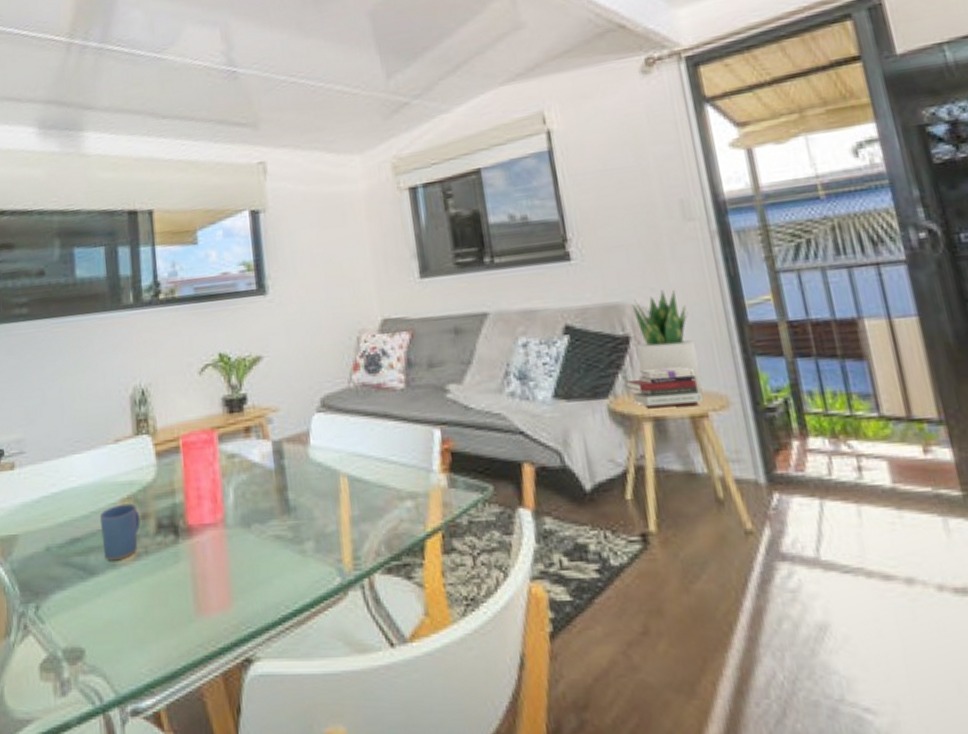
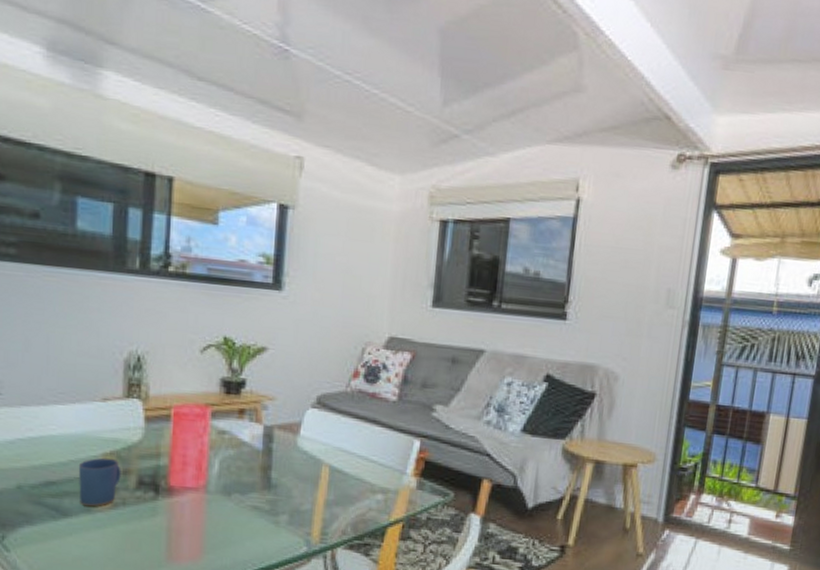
books: present [626,367,704,408] -> none [582,422,638,457]
planter: present [631,290,703,393] -> none [597,361,647,448]

